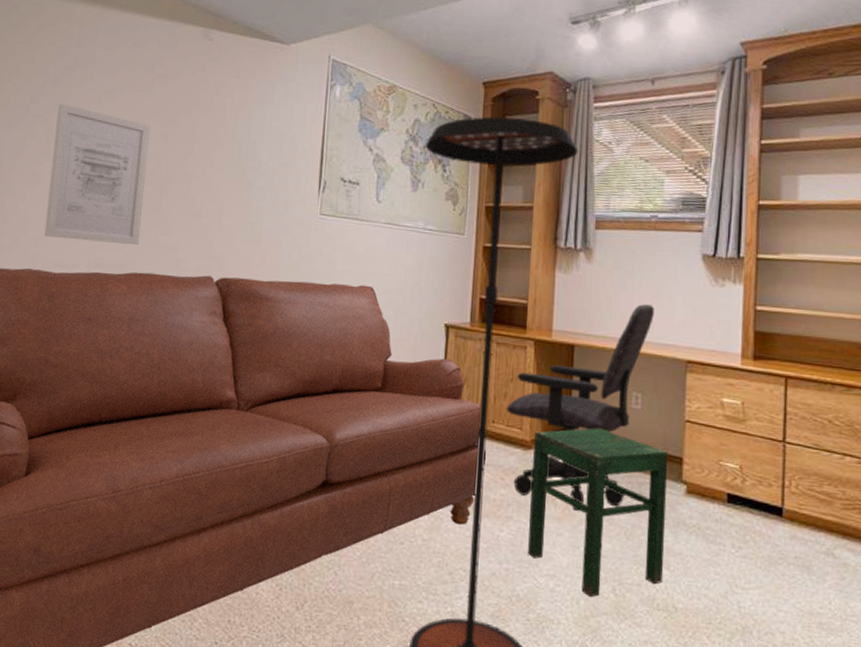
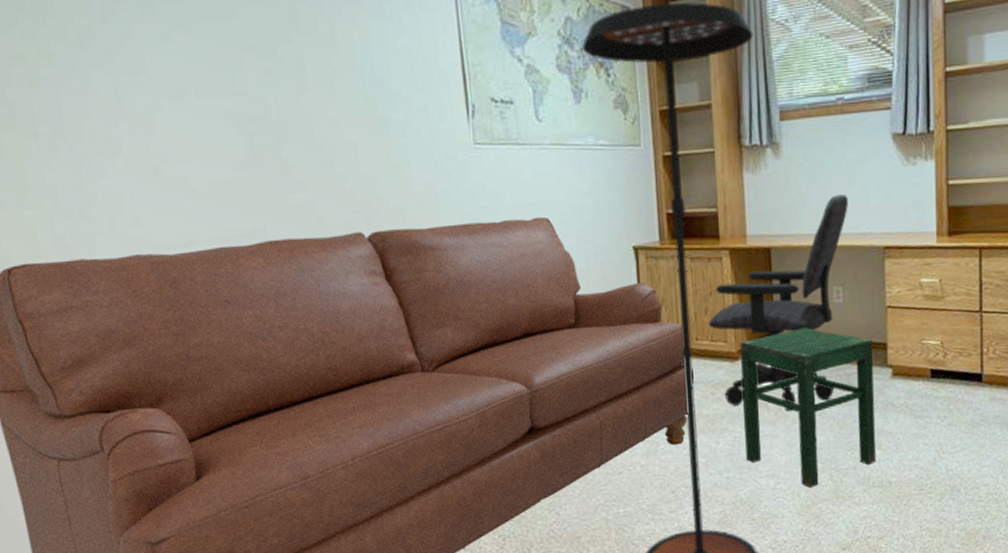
wall art: present [44,102,150,246] -> none [118,45,265,214]

